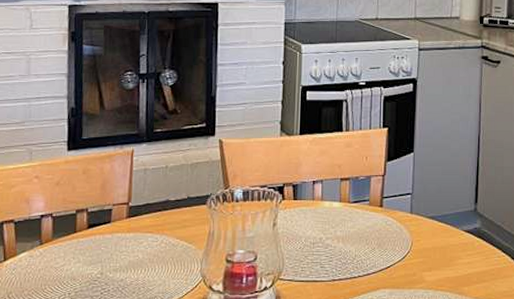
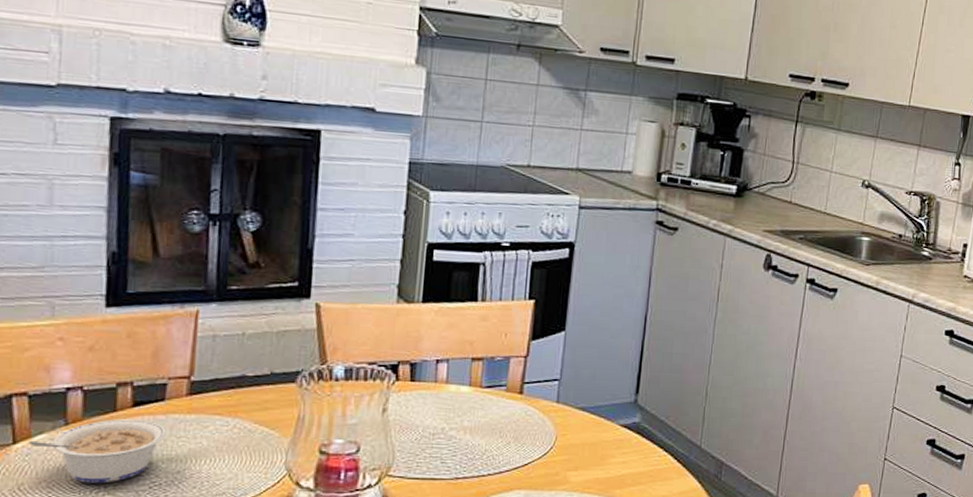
legume: none [15,239,112,291] -> present [29,419,166,484]

